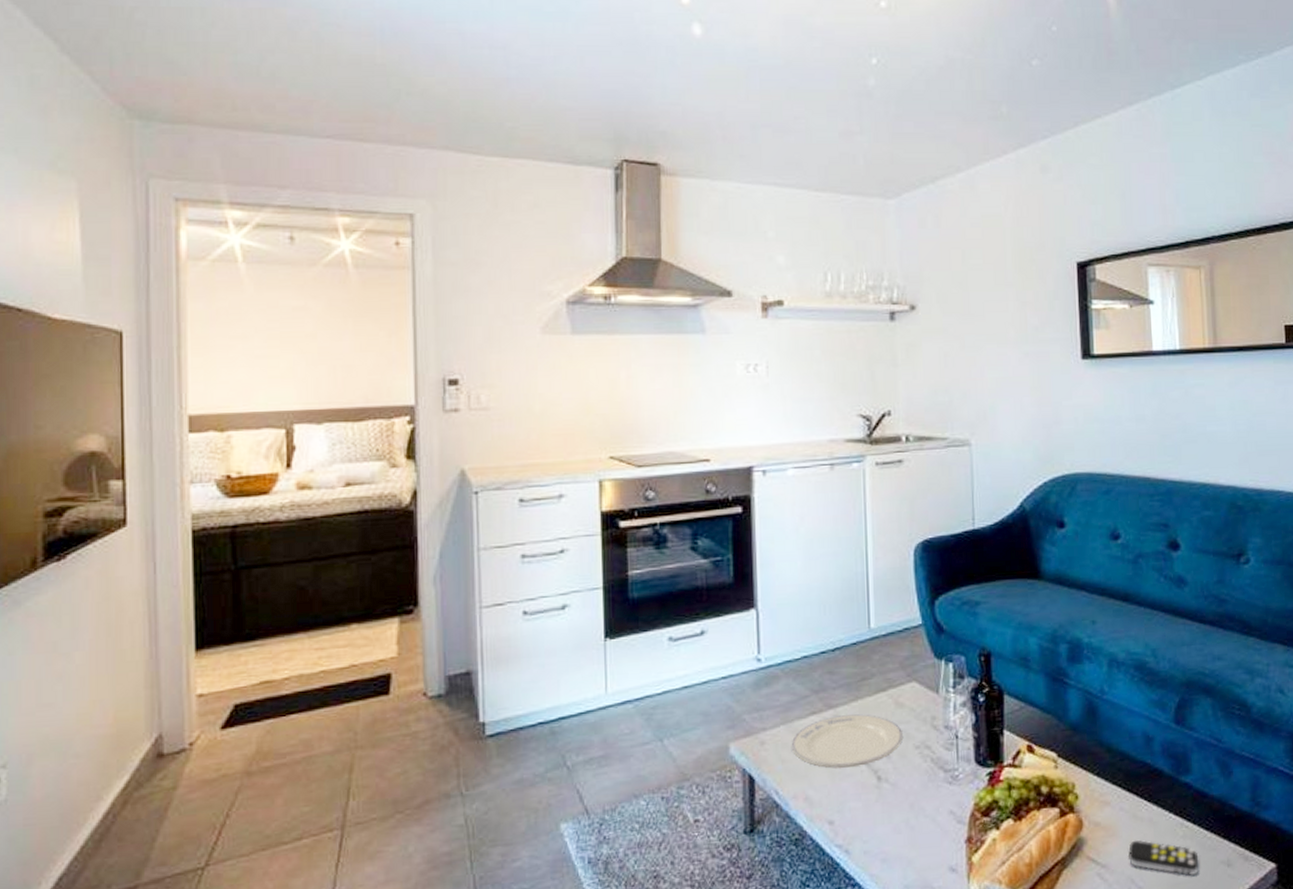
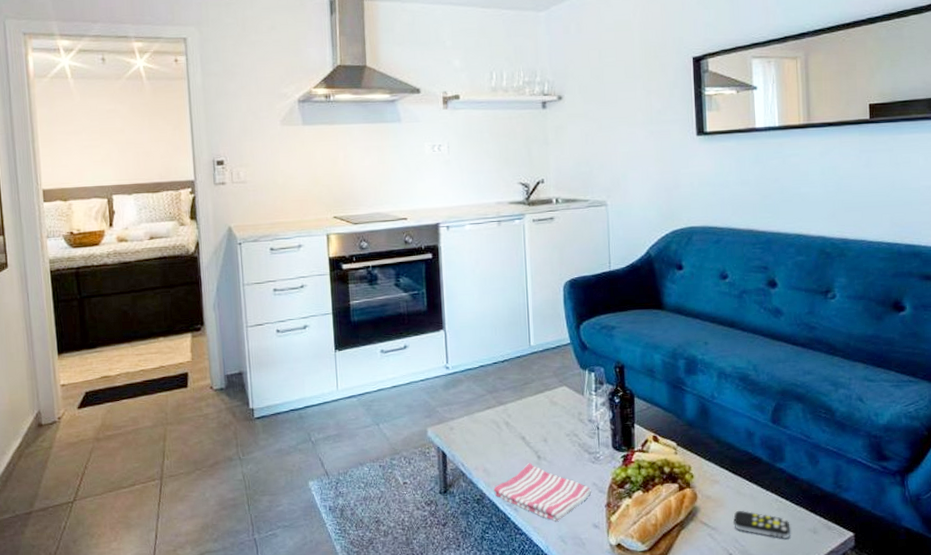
plate: present [791,714,904,769] -> none [472,409,557,449]
dish towel: none [817,787,948,866] -> present [493,463,592,521]

